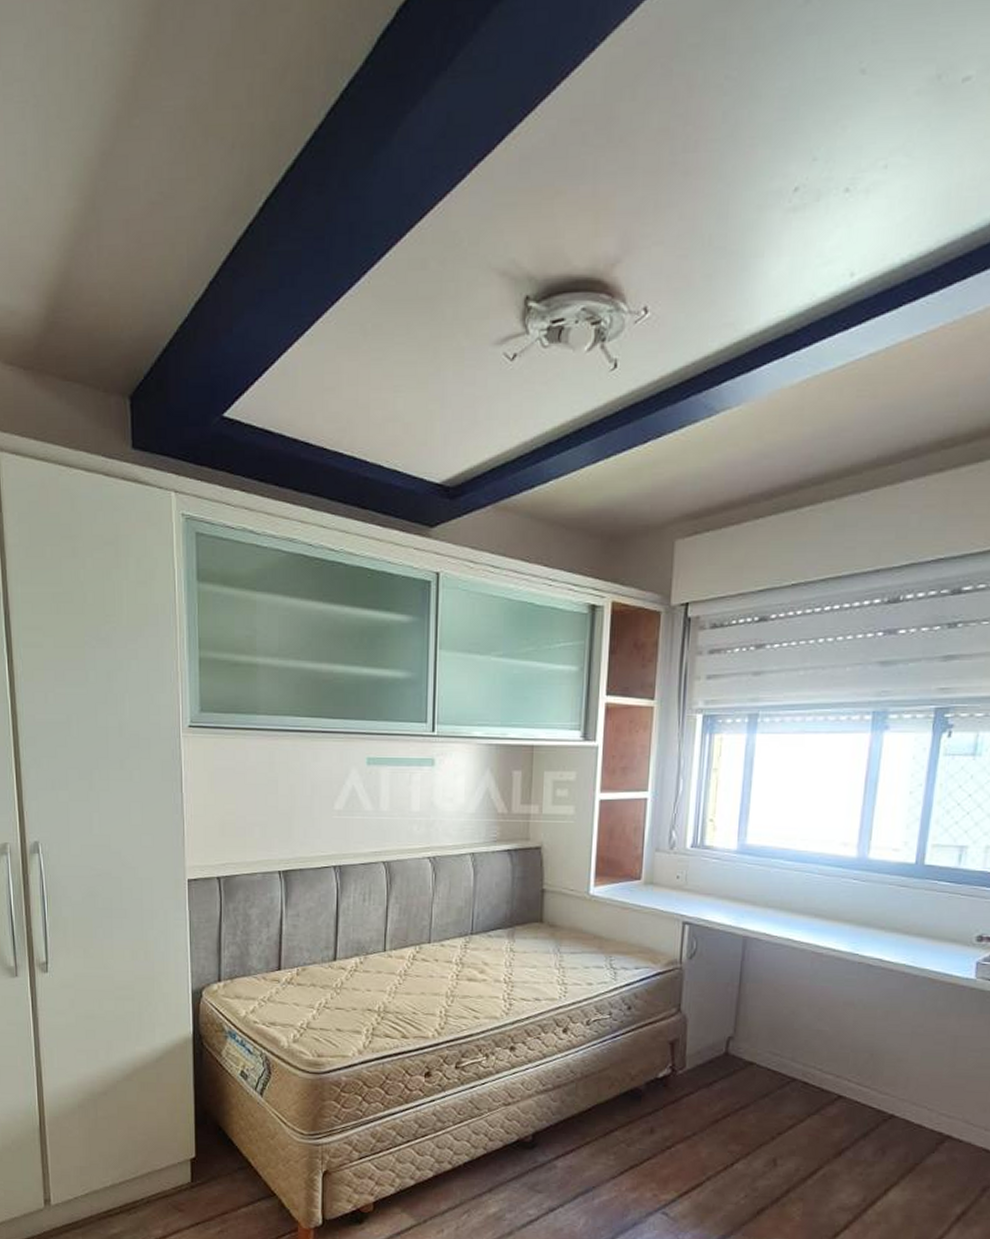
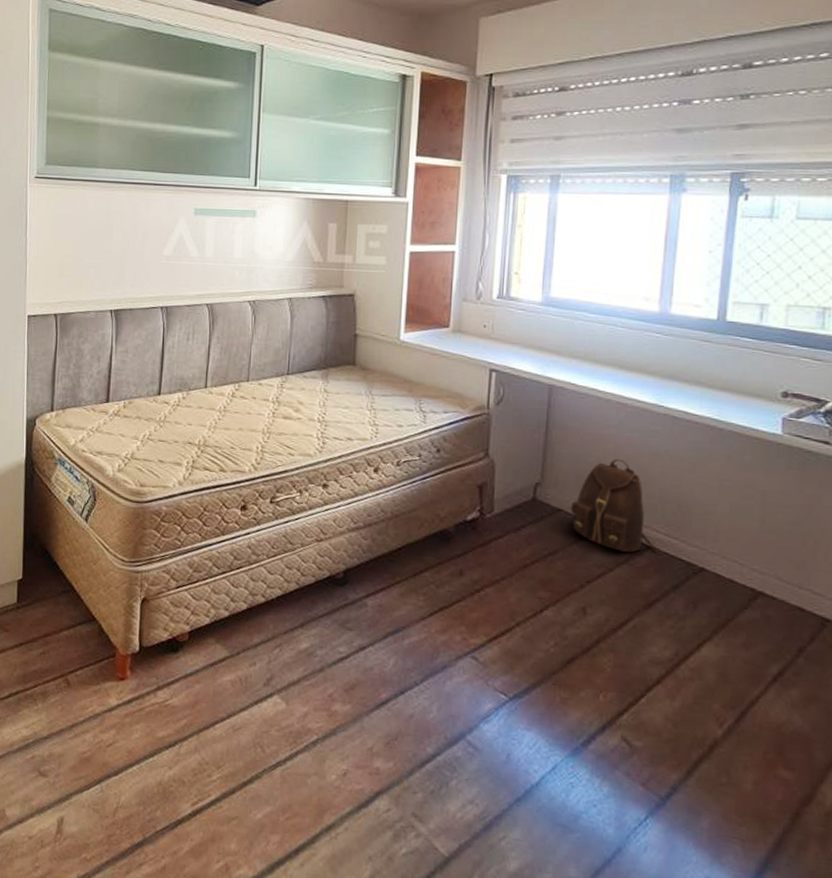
backpack: none [762,1009,851,1102] -> present [570,458,660,552]

